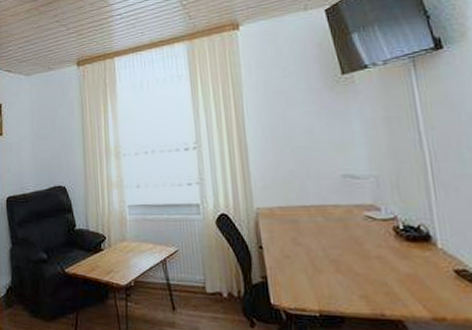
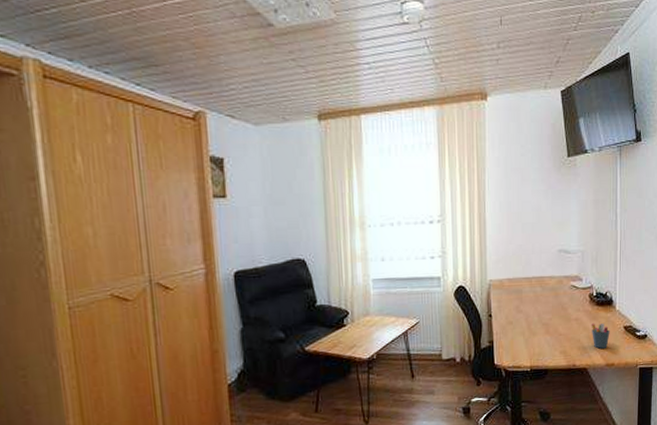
pen holder: none [401,263,433,297] -> present [591,323,610,349]

